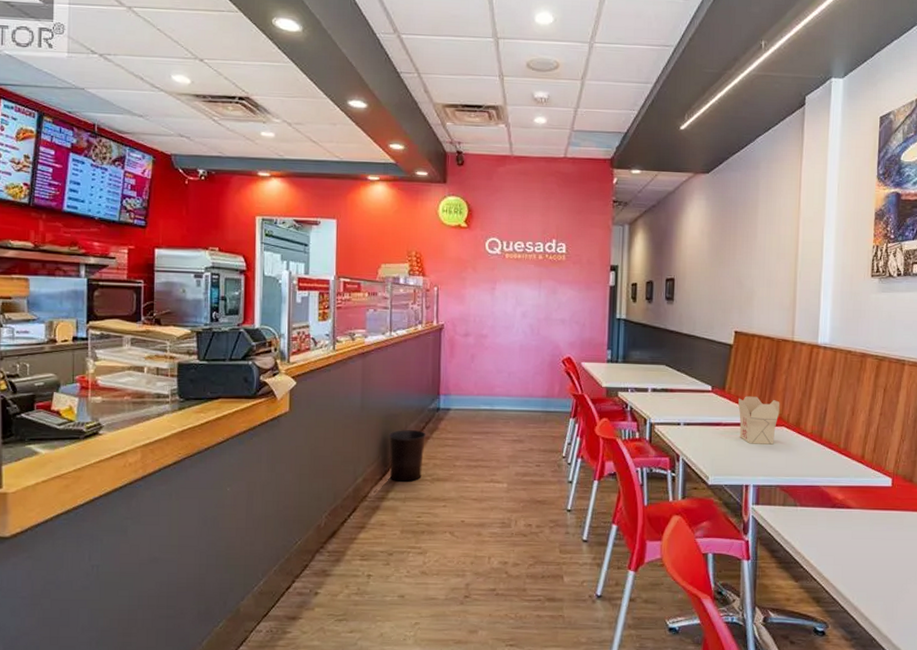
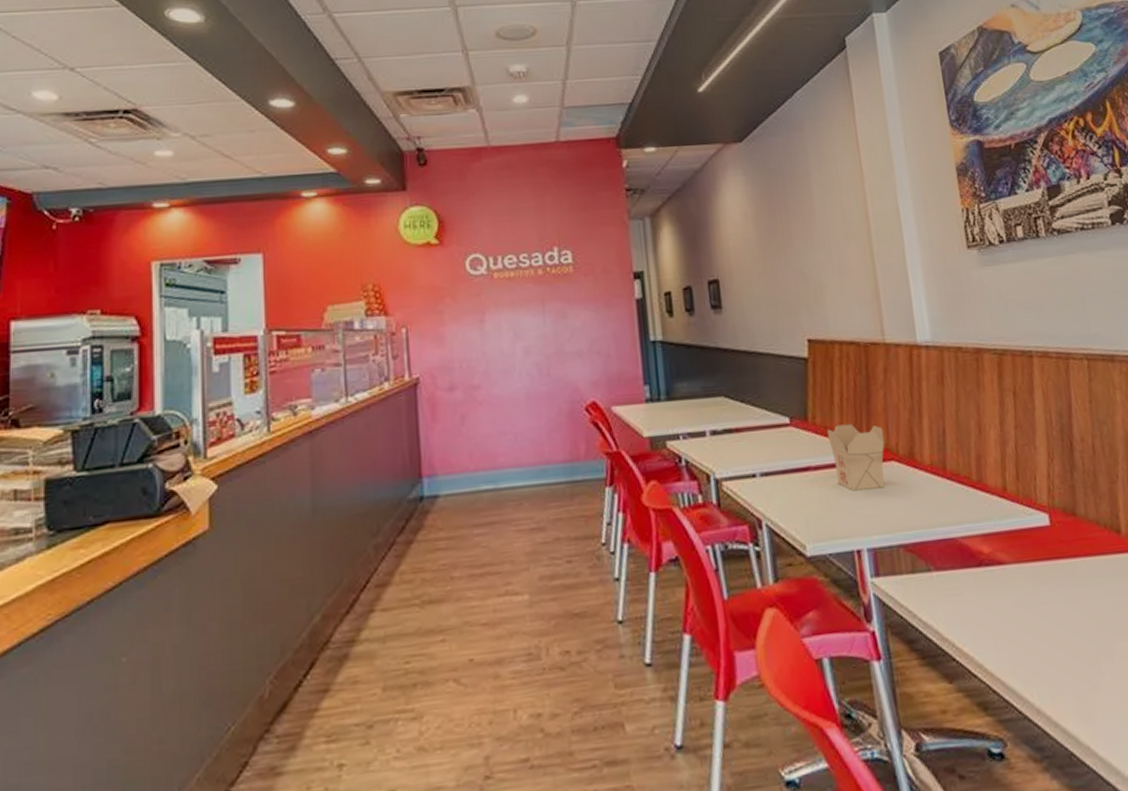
waste bin: present [388,429,427,482] -> none [354,532,408,613]

